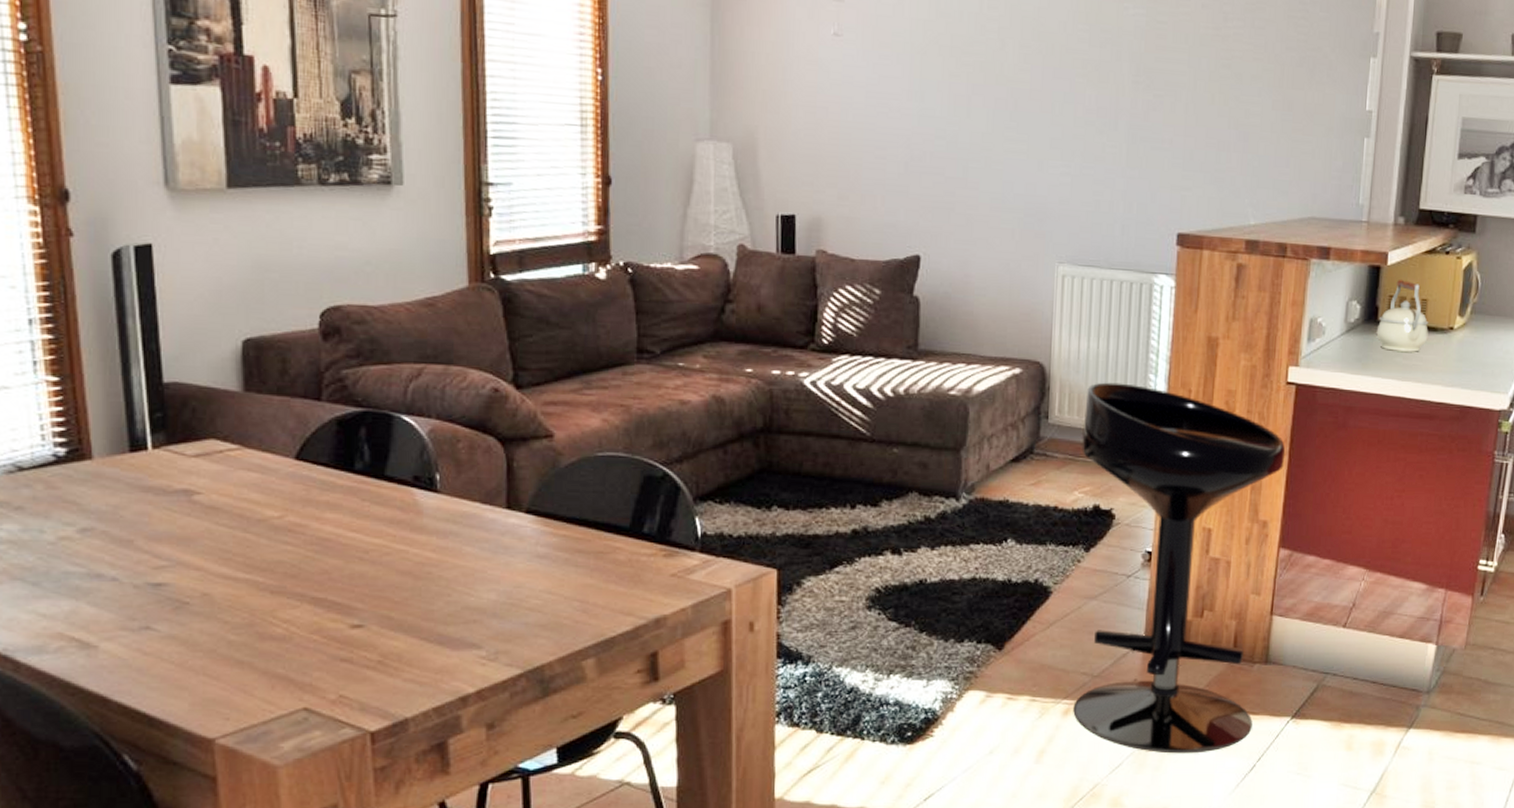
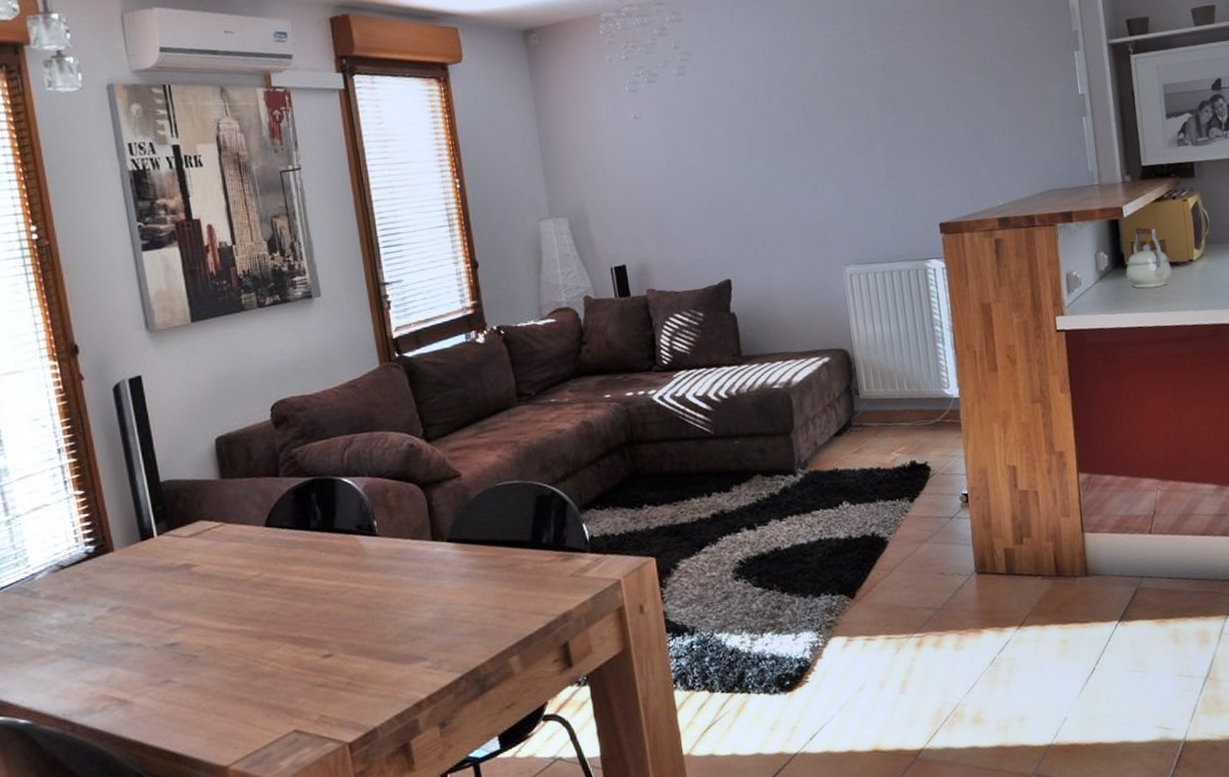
bar stool: present [1073,382,1286,754] -> none [887,354,1086,669]

